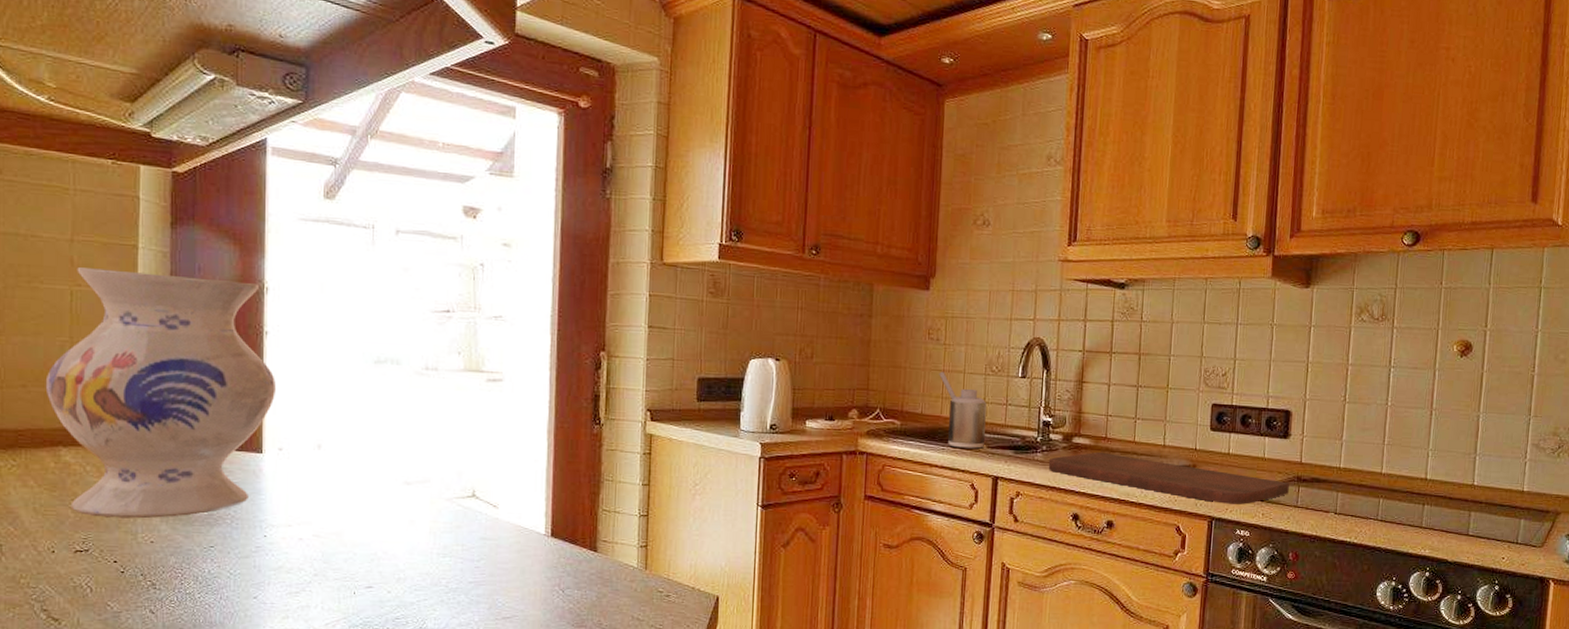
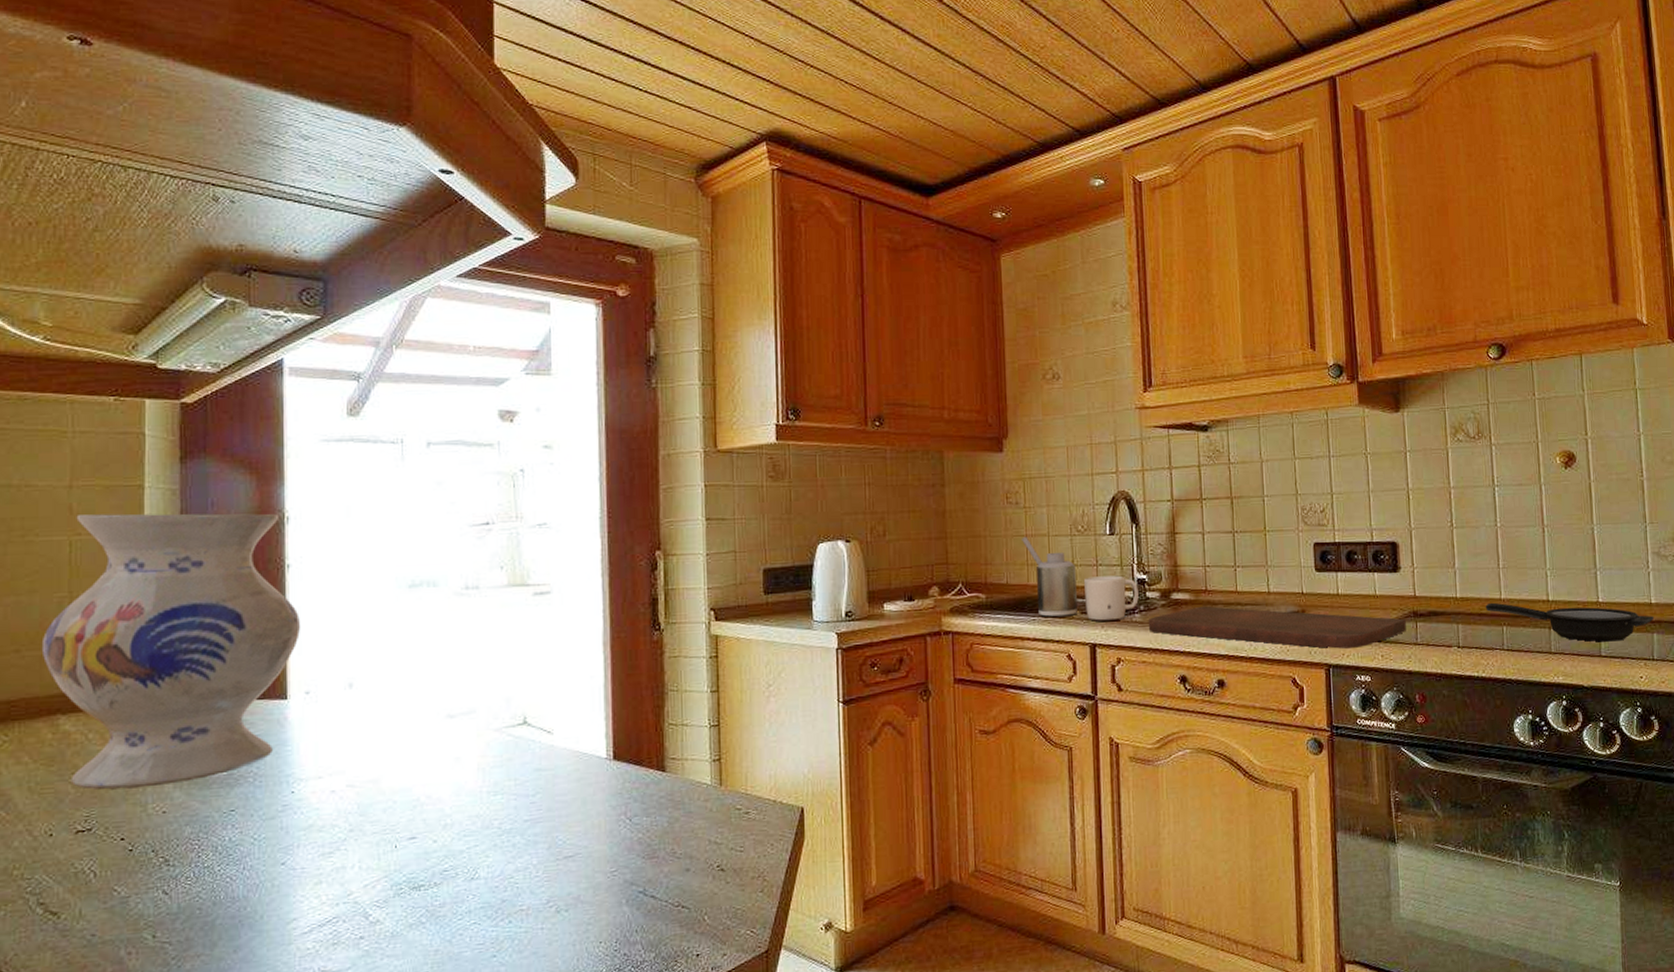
mug: none [992,414,1044,458] -> present [1083,575,1140,622]
frying pan: none [1365,475,1523,523] -> present [1485,602,1654,642]

